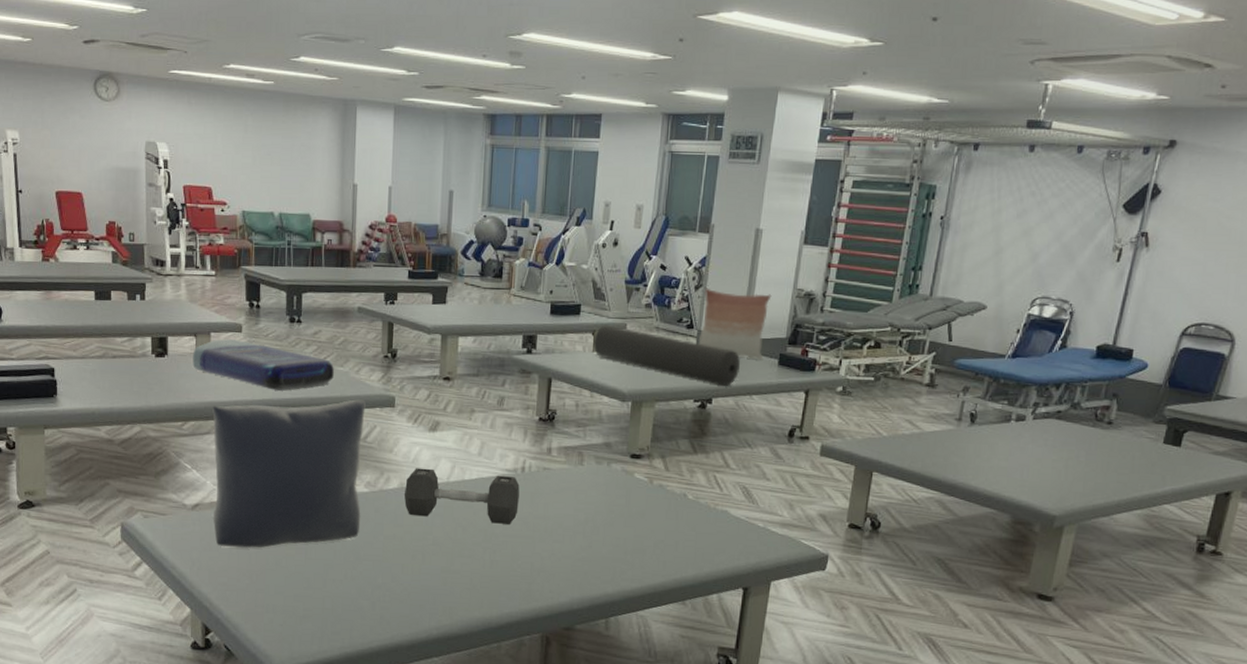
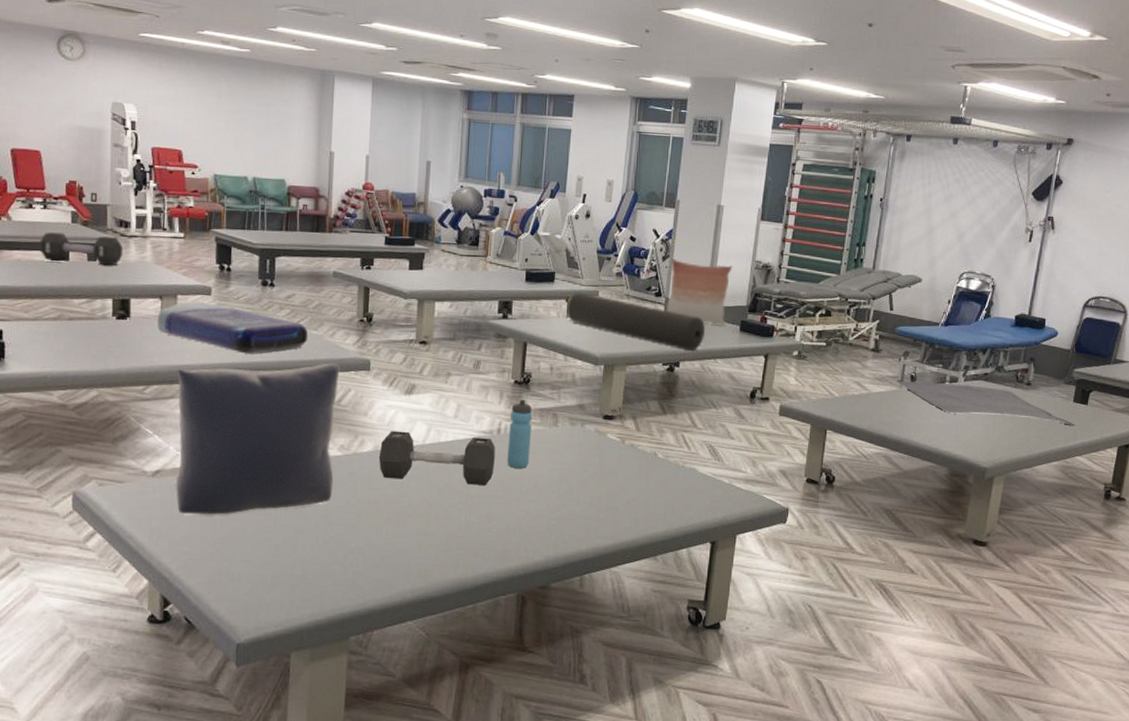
dumbbell: none [84,272,160,304] -> present [39,232,124,265]
water bottle: none [531,437,558,508] -> present [507,399,533,468]
towel: none [957,418,1164,470] -> present [899,380,1074,425]

